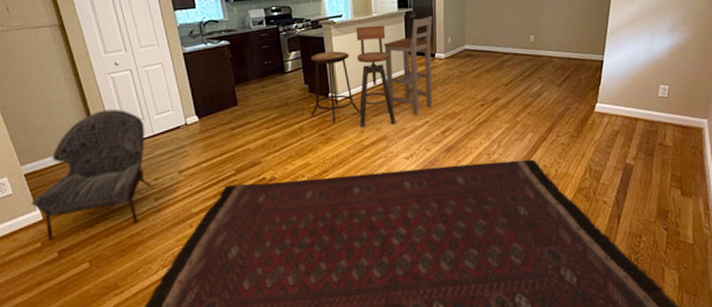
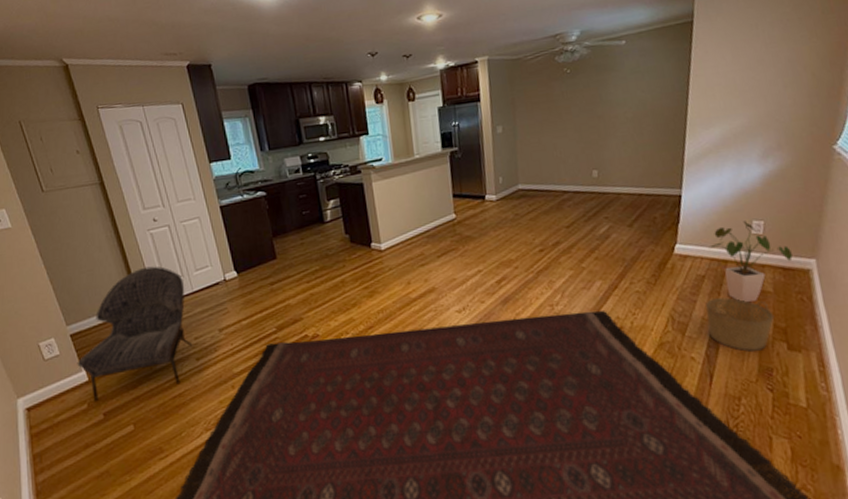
bar stool: present [310,51,360,123] -> none [350,197,405,275]
bar stool: present [355,25,396,127] -> none [397,166,446,279]
bar stool: present [384,16,433,115] -> none [428,155,485,264]
basket: none [618,150,672,197] -> present [705,297,775,352]
house plant: none [623,85,690,154] -> present [709,221,793,302]

